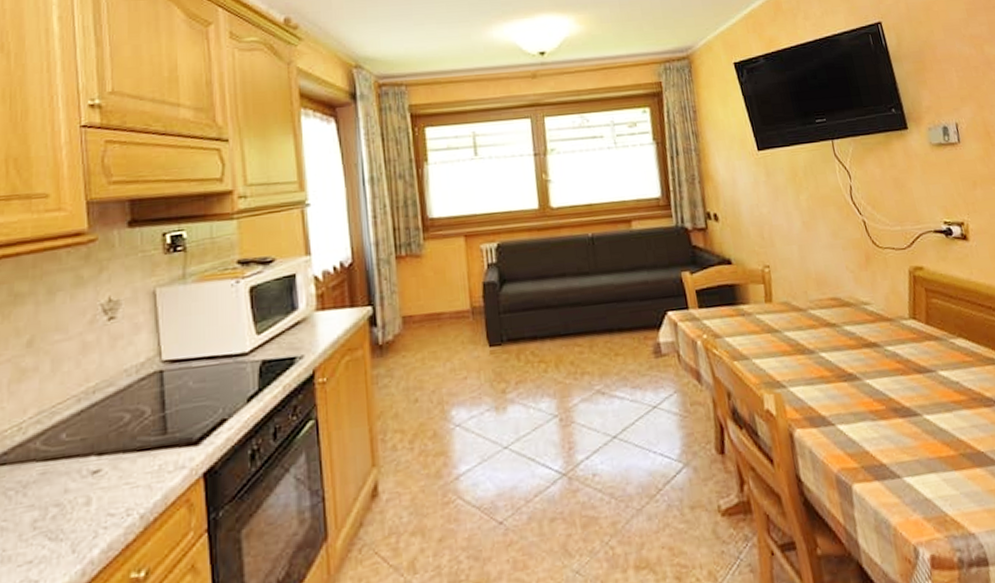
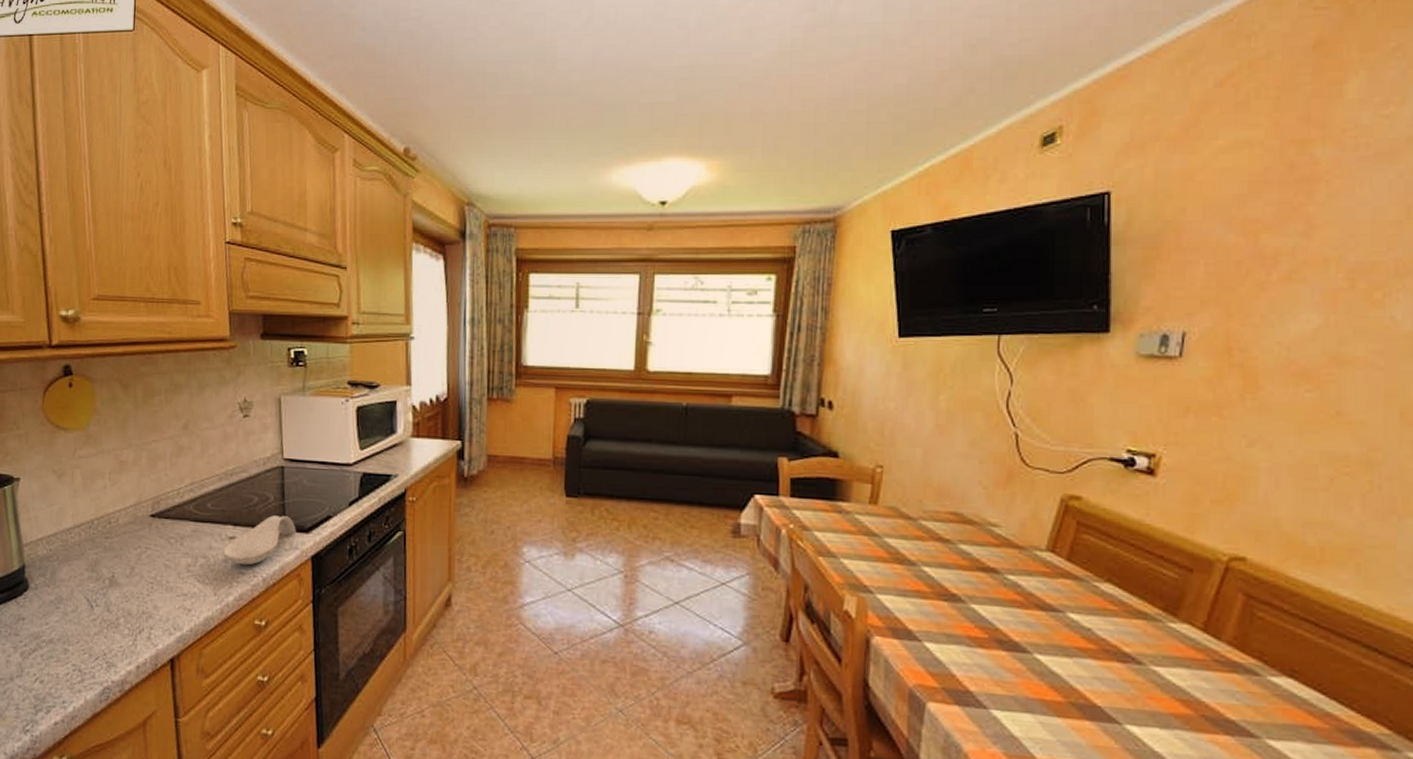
spoon rest: none [84,429,182,505] -> present [223,515,296,566]

